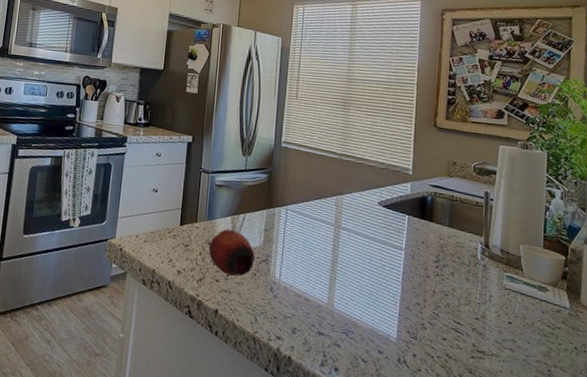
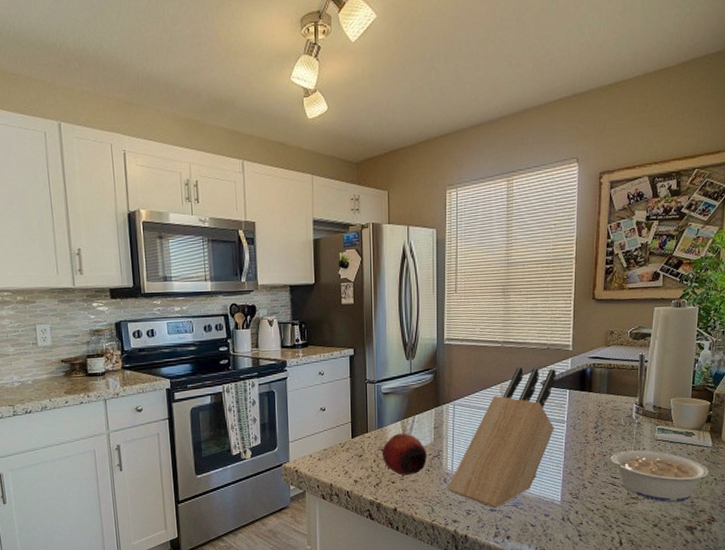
knife block: none [273,183,396,332] -> present [447,367,557,508]
legume: none [441,294,568,368] -> present [600,450,709,503]

